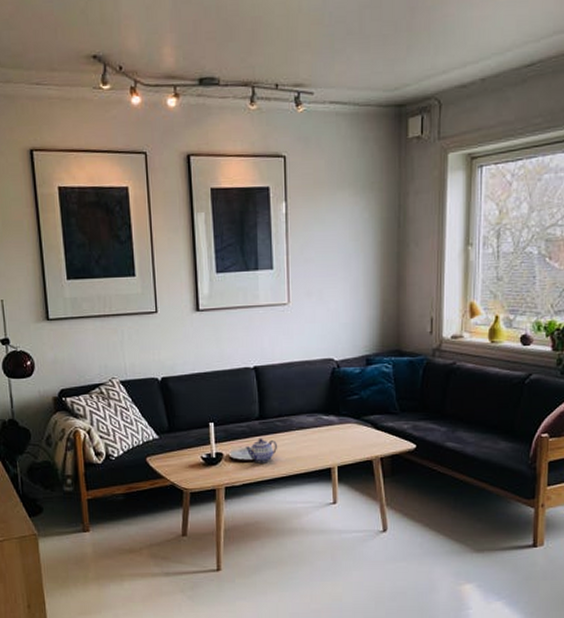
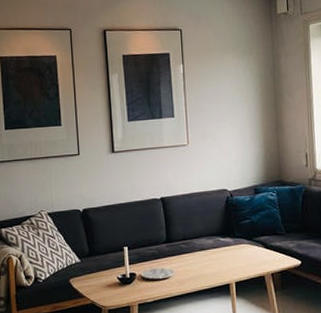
teapot: present [244,438,277,463] -> none [154,259,182,282]

